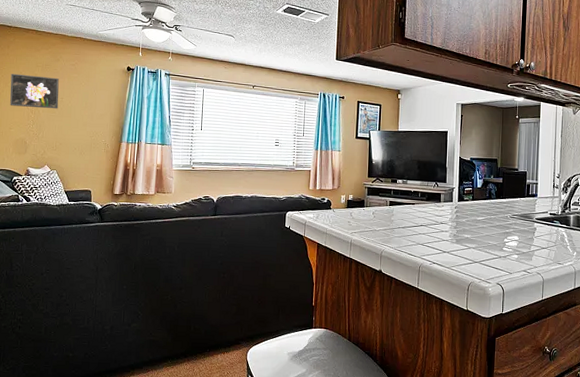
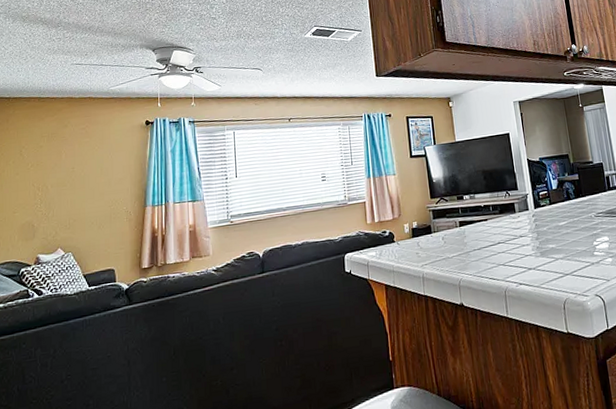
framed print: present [10,73,59,109] -> none [11,146,70,187]

